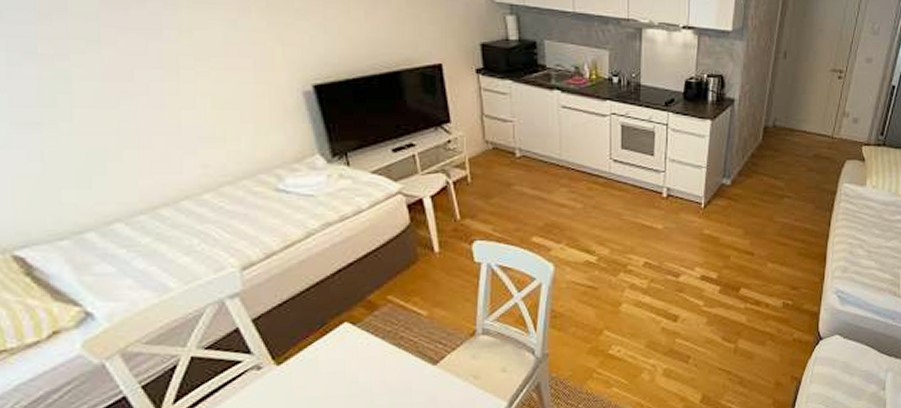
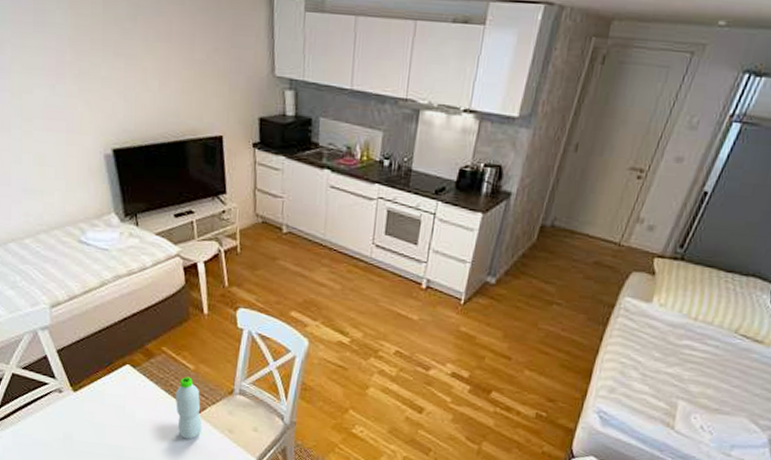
water bottle: none [406,324,442,396] -> present [175,376,203,439]

